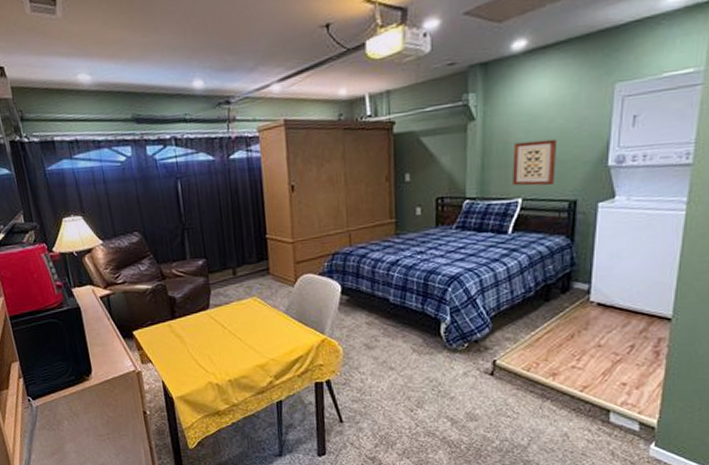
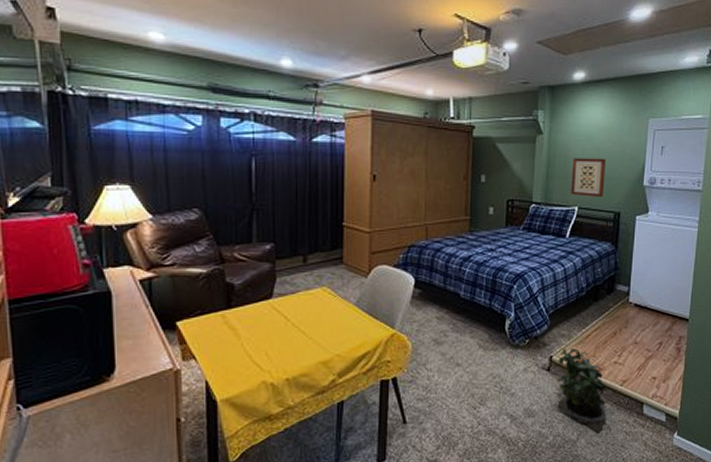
potted plant: none [503,351,563,440] -> present [557,347,607,434]

